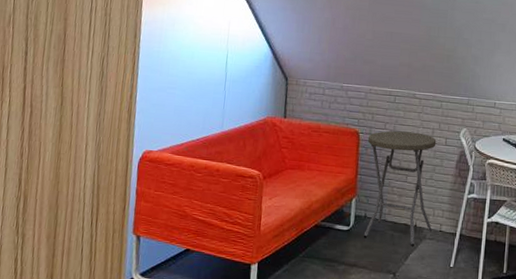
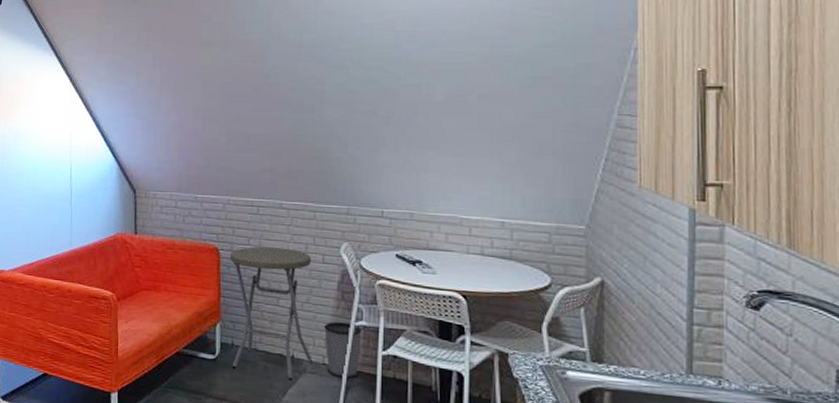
wastebasket: none [442,195,473,243] -> present [324,322,362,379]

